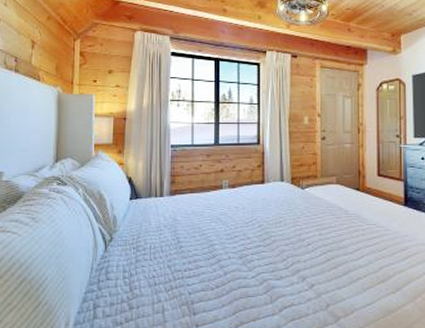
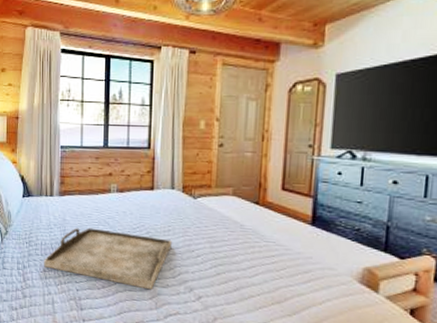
serving tray: none [153,226,284,284] -> present [44,228,172,290]

